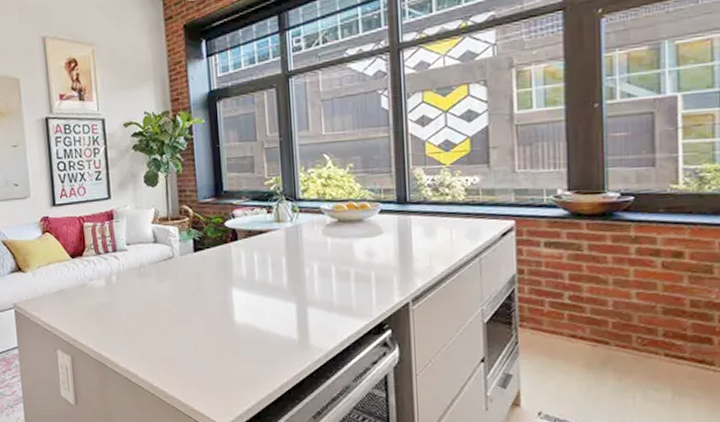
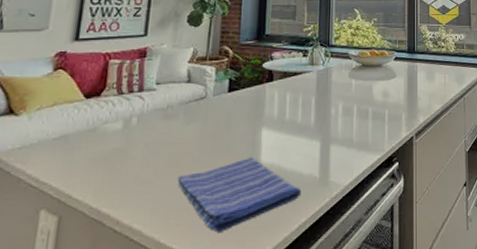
dish towel: none [159,316,281,384] -> present [177,157,302,234]

